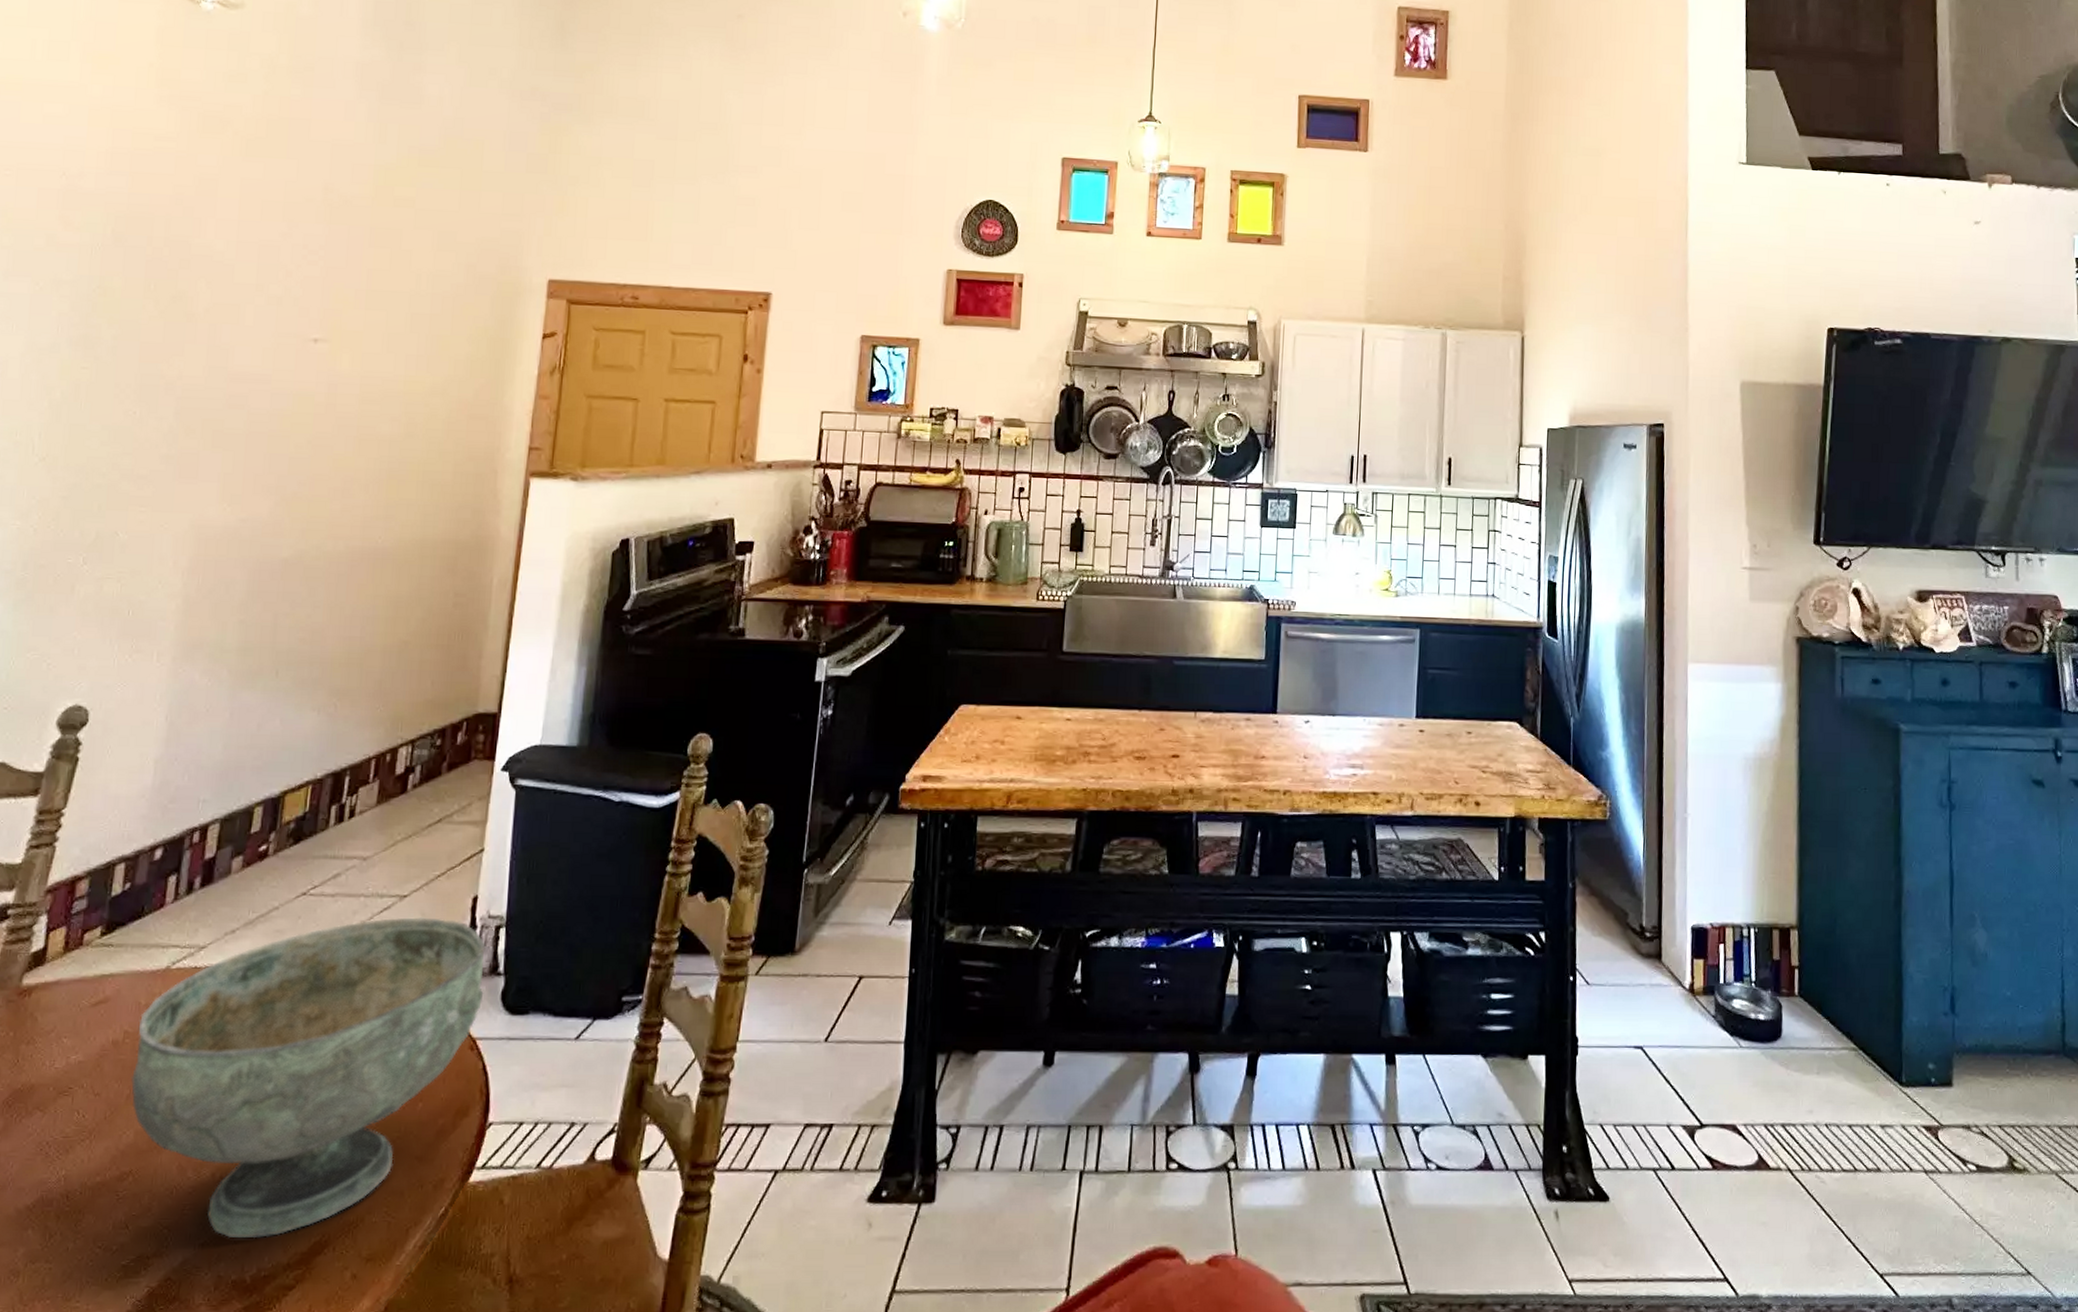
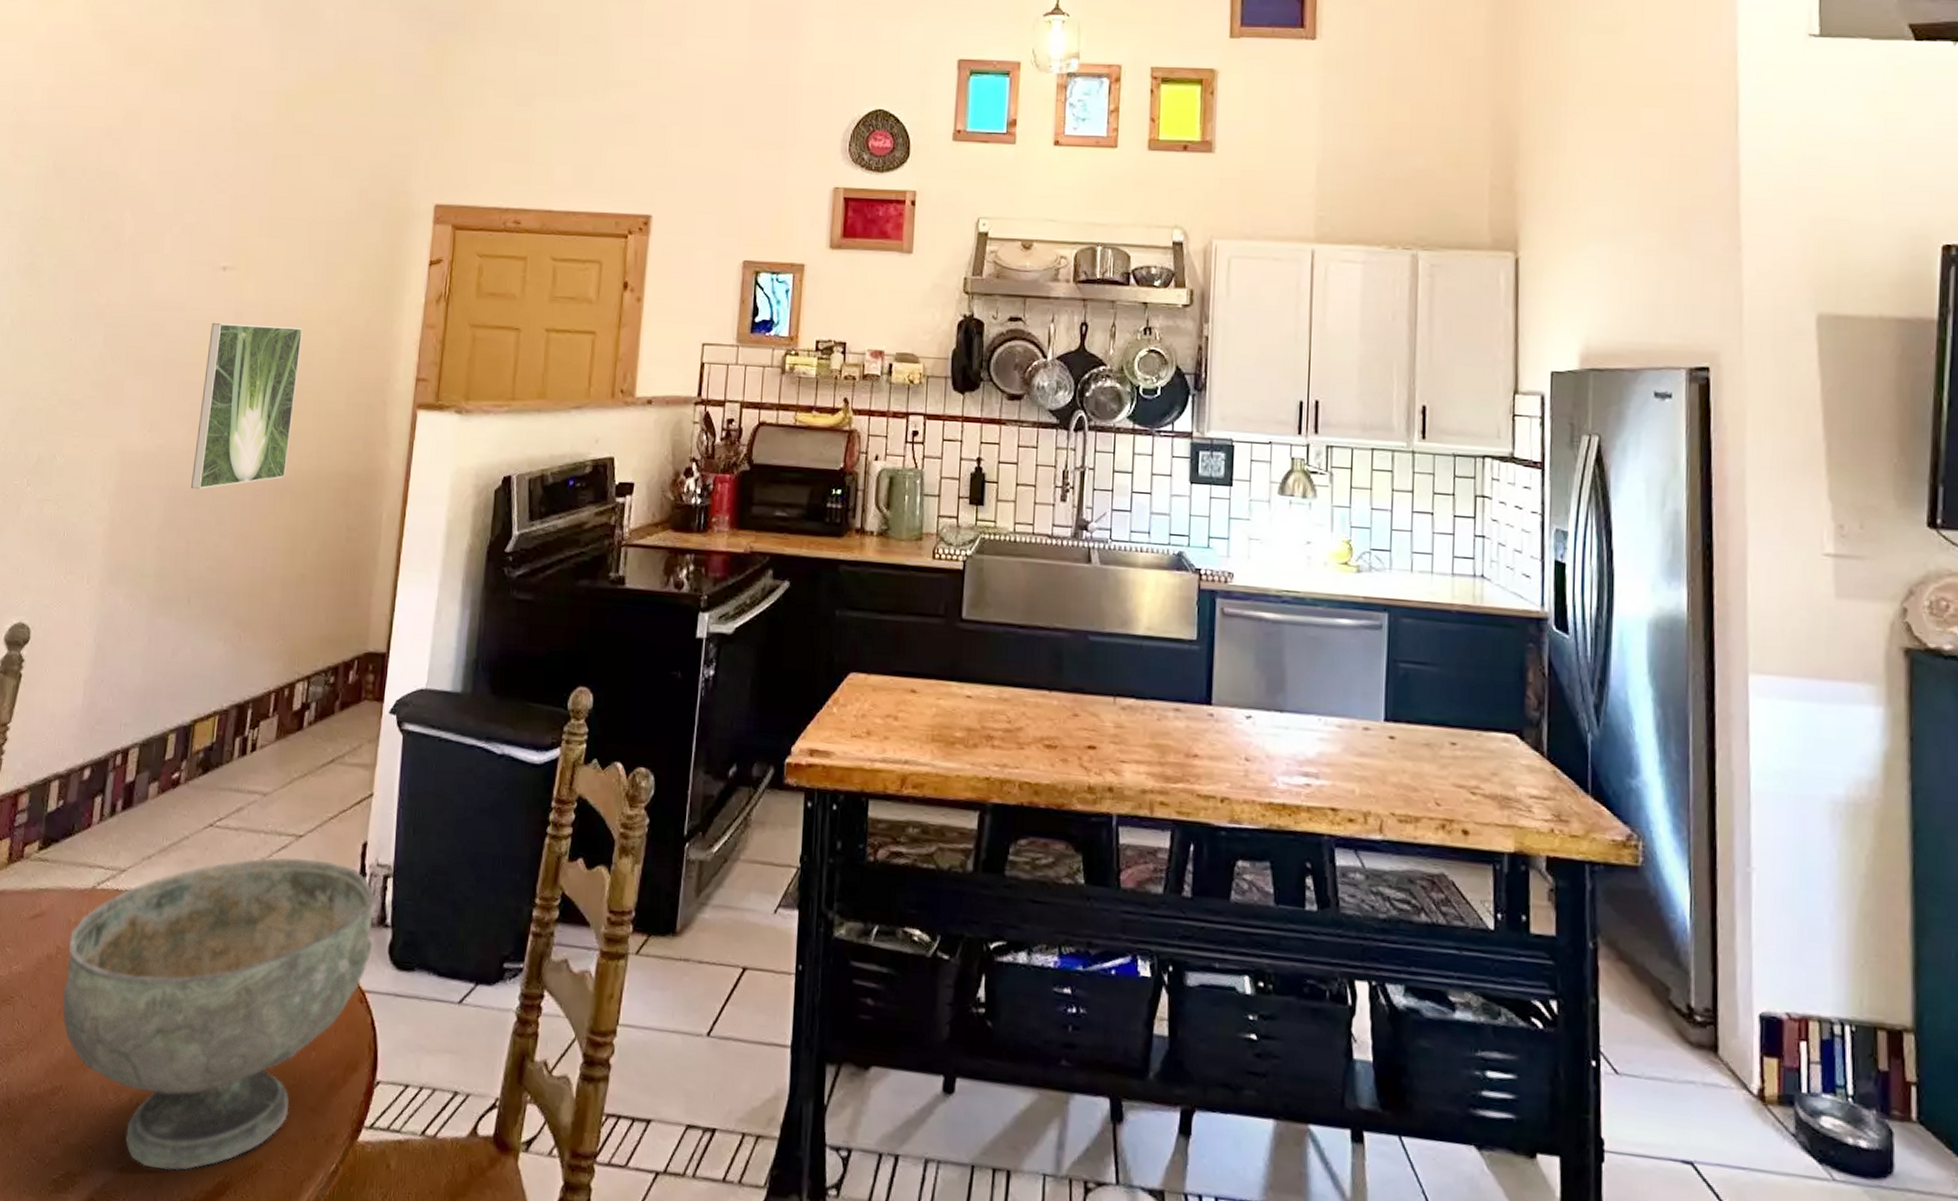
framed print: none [278,395,405,561] -> present [190,323,303,489]

